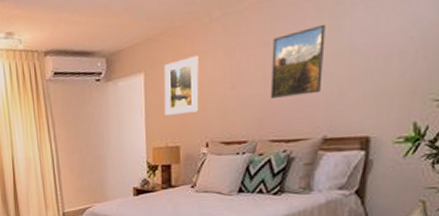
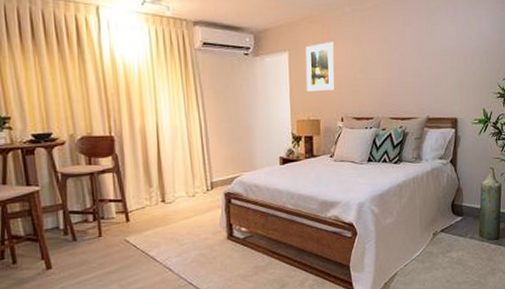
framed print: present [270,24,325,98] -> none [388,28,425,83]

